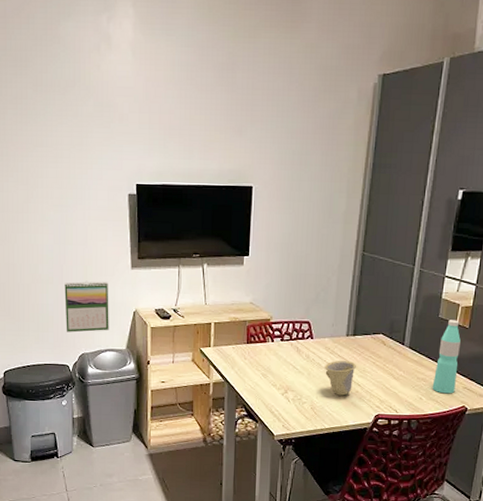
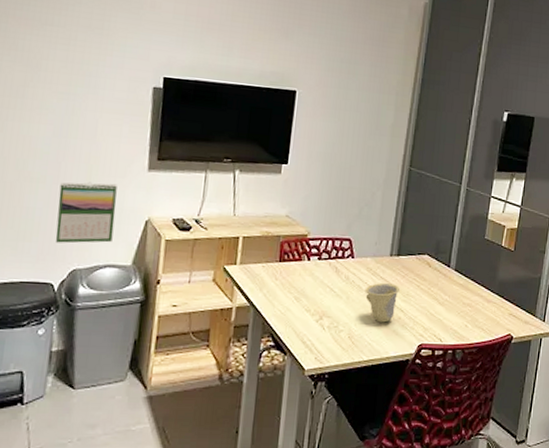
water bottle: present [432,320,461,394] -> none [478,241,506,321]

